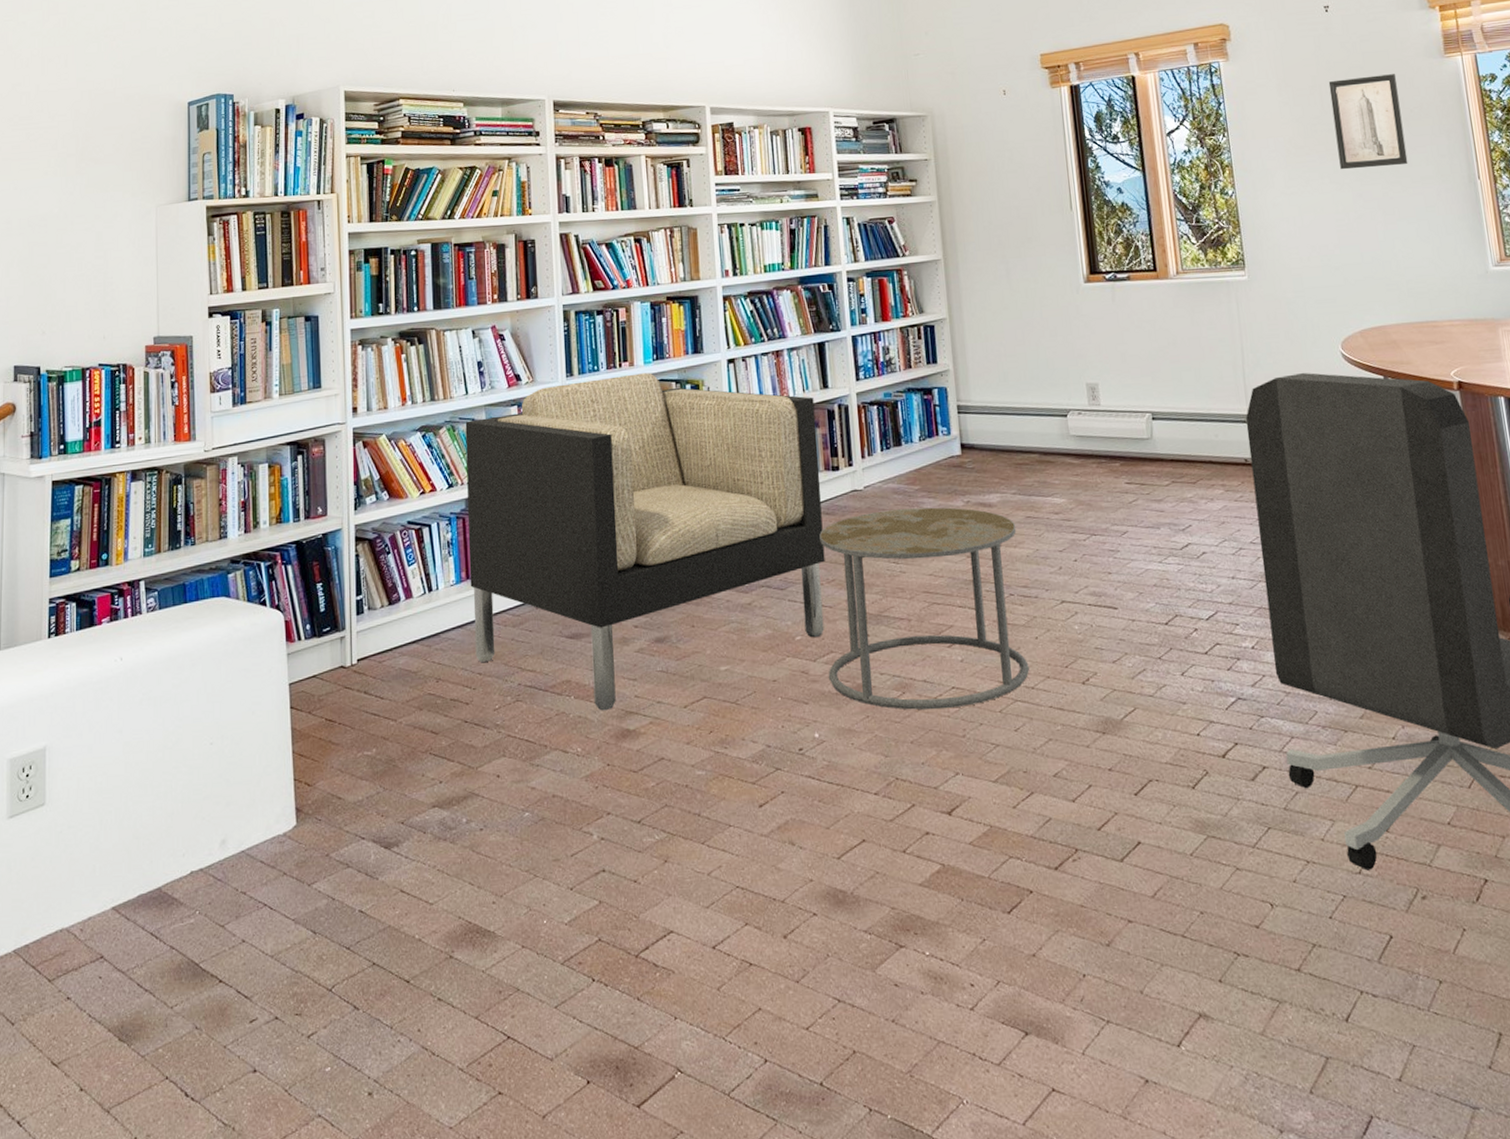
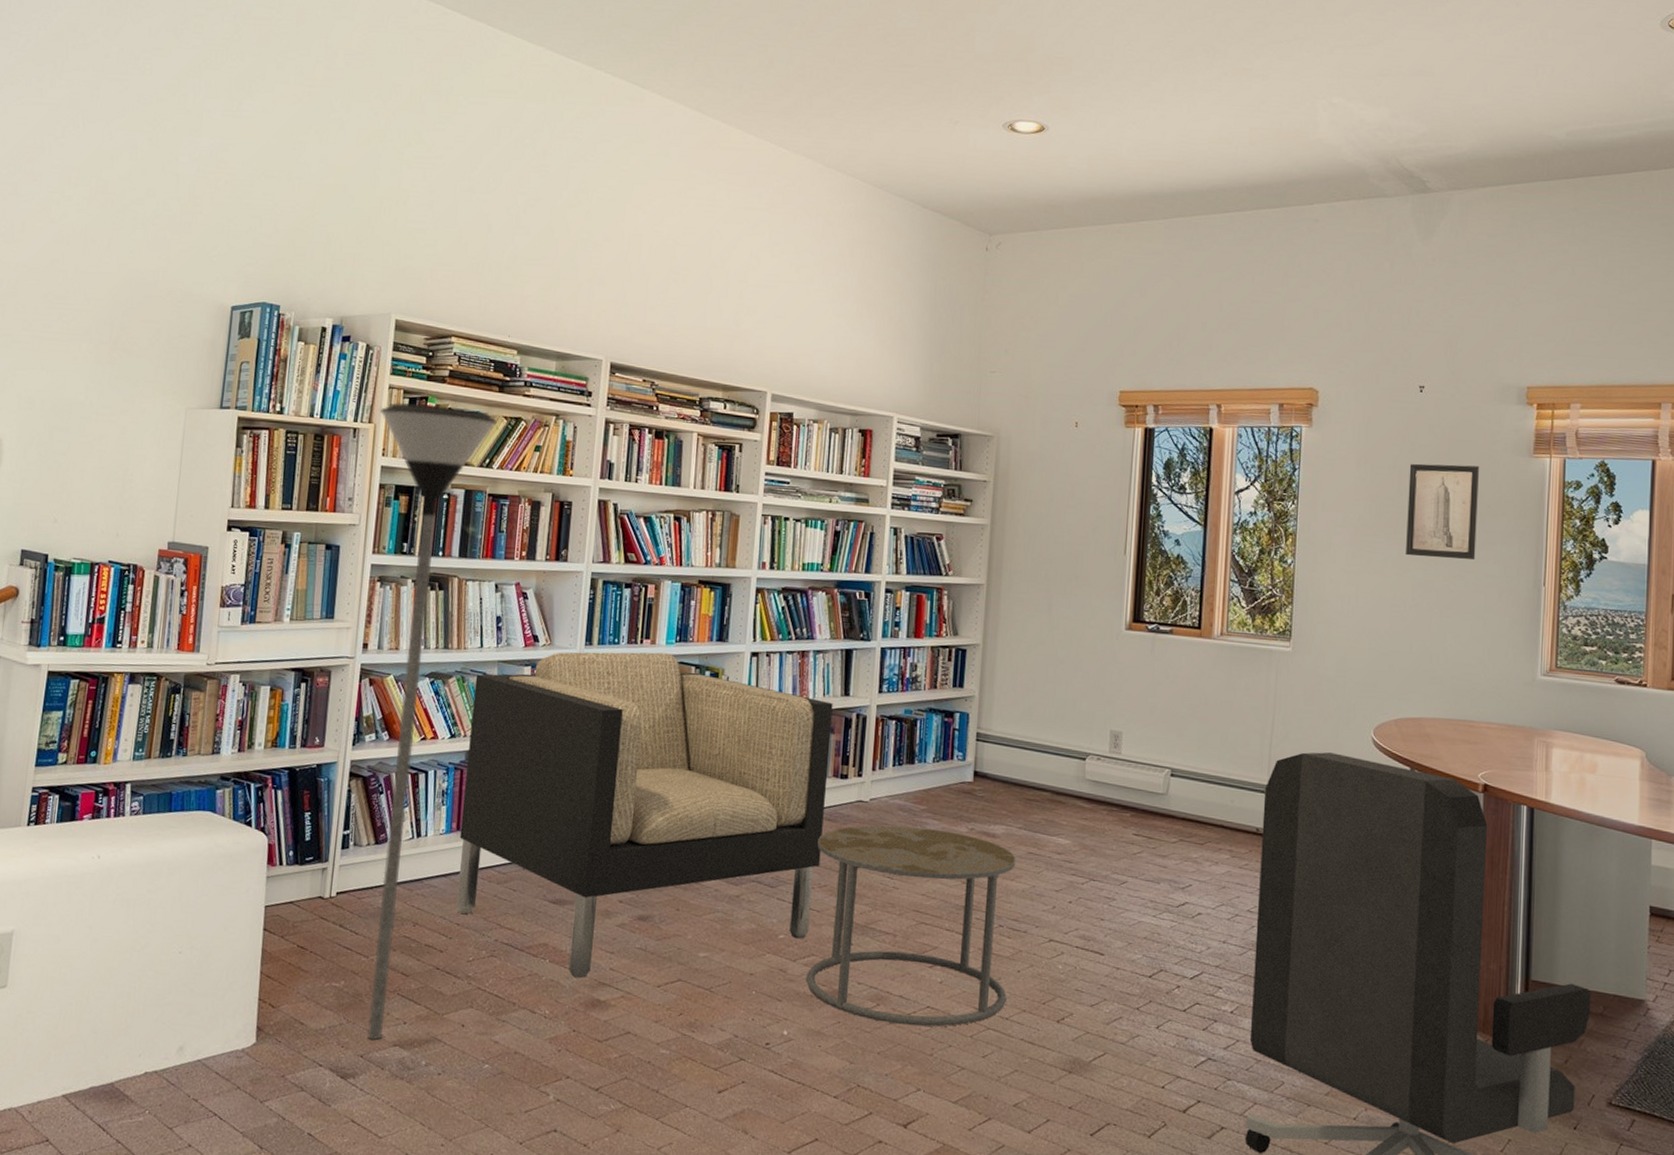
floor lamp: none [340,165,453,805] -> present [367,402,497,1041]

